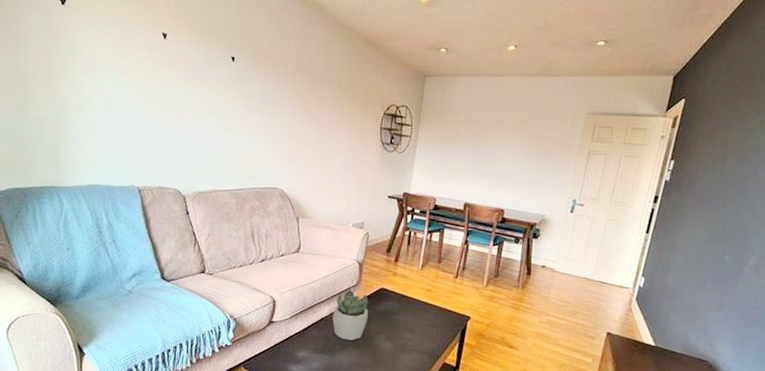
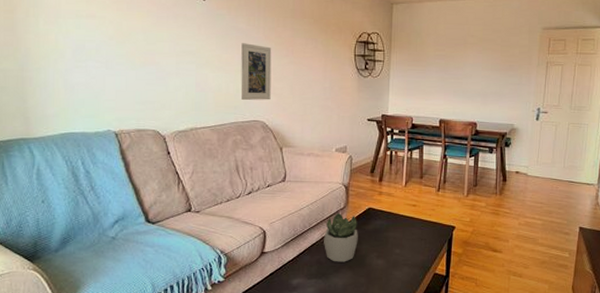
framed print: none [262,107,297,168] -> present [241,43,272,100]

